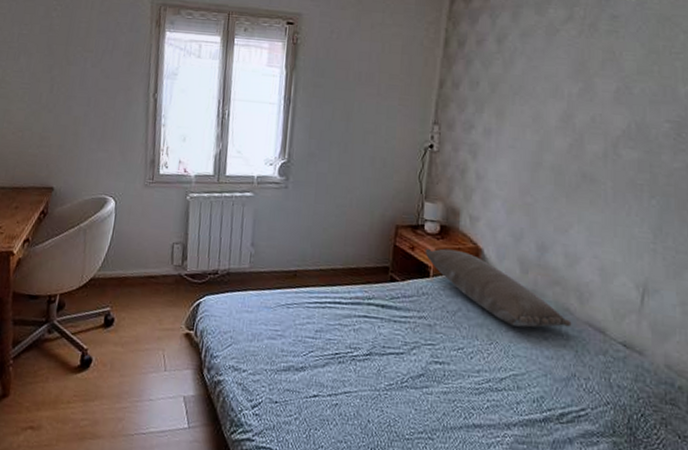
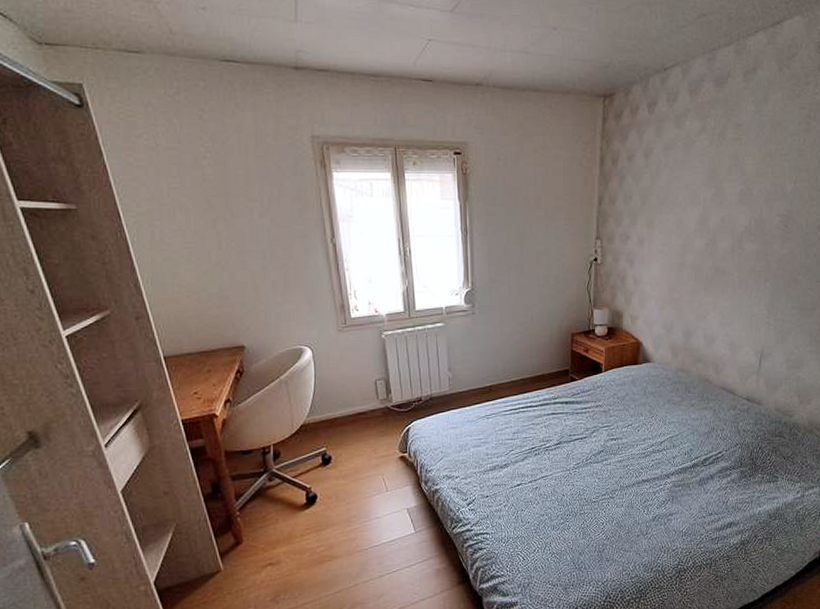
pillow: present [425,248,572,328] -> none [597,346,711,400]

